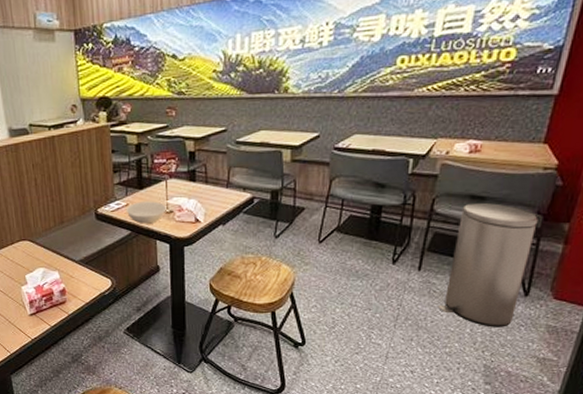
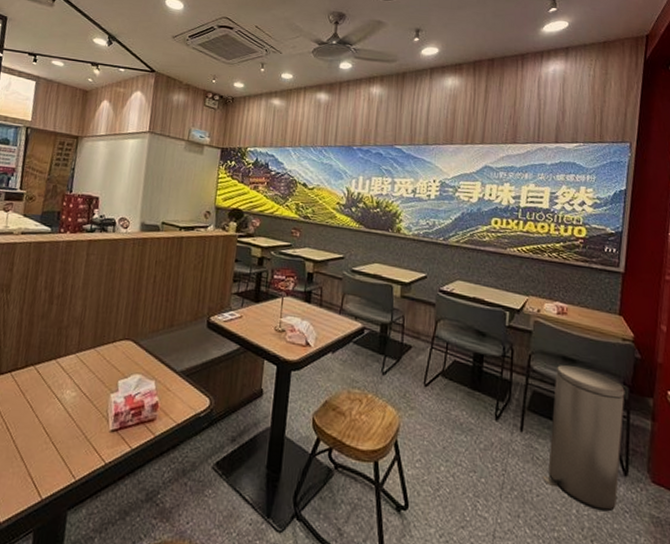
bowl: present [125,201,167,225] -> none [238,315,279,342]

